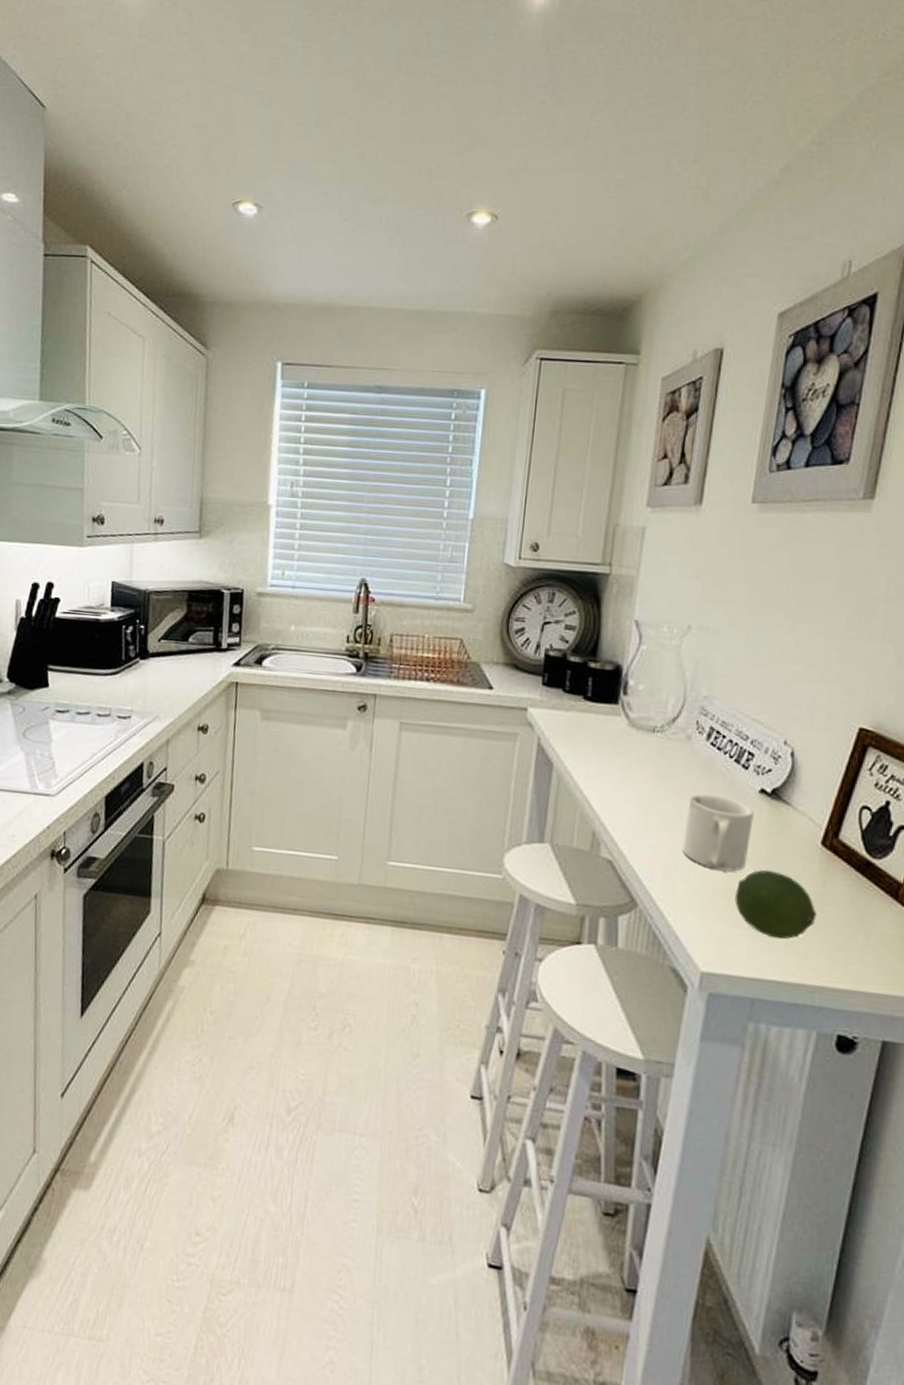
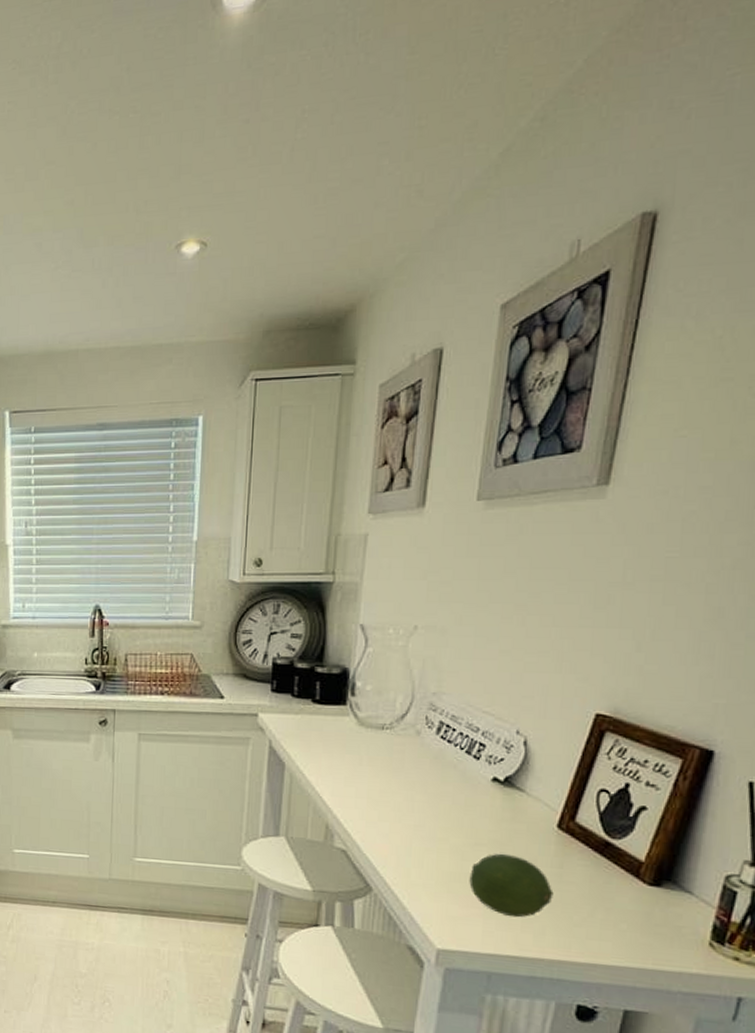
mug: present [682,793,754,871] -> none [414,784,487,856]

